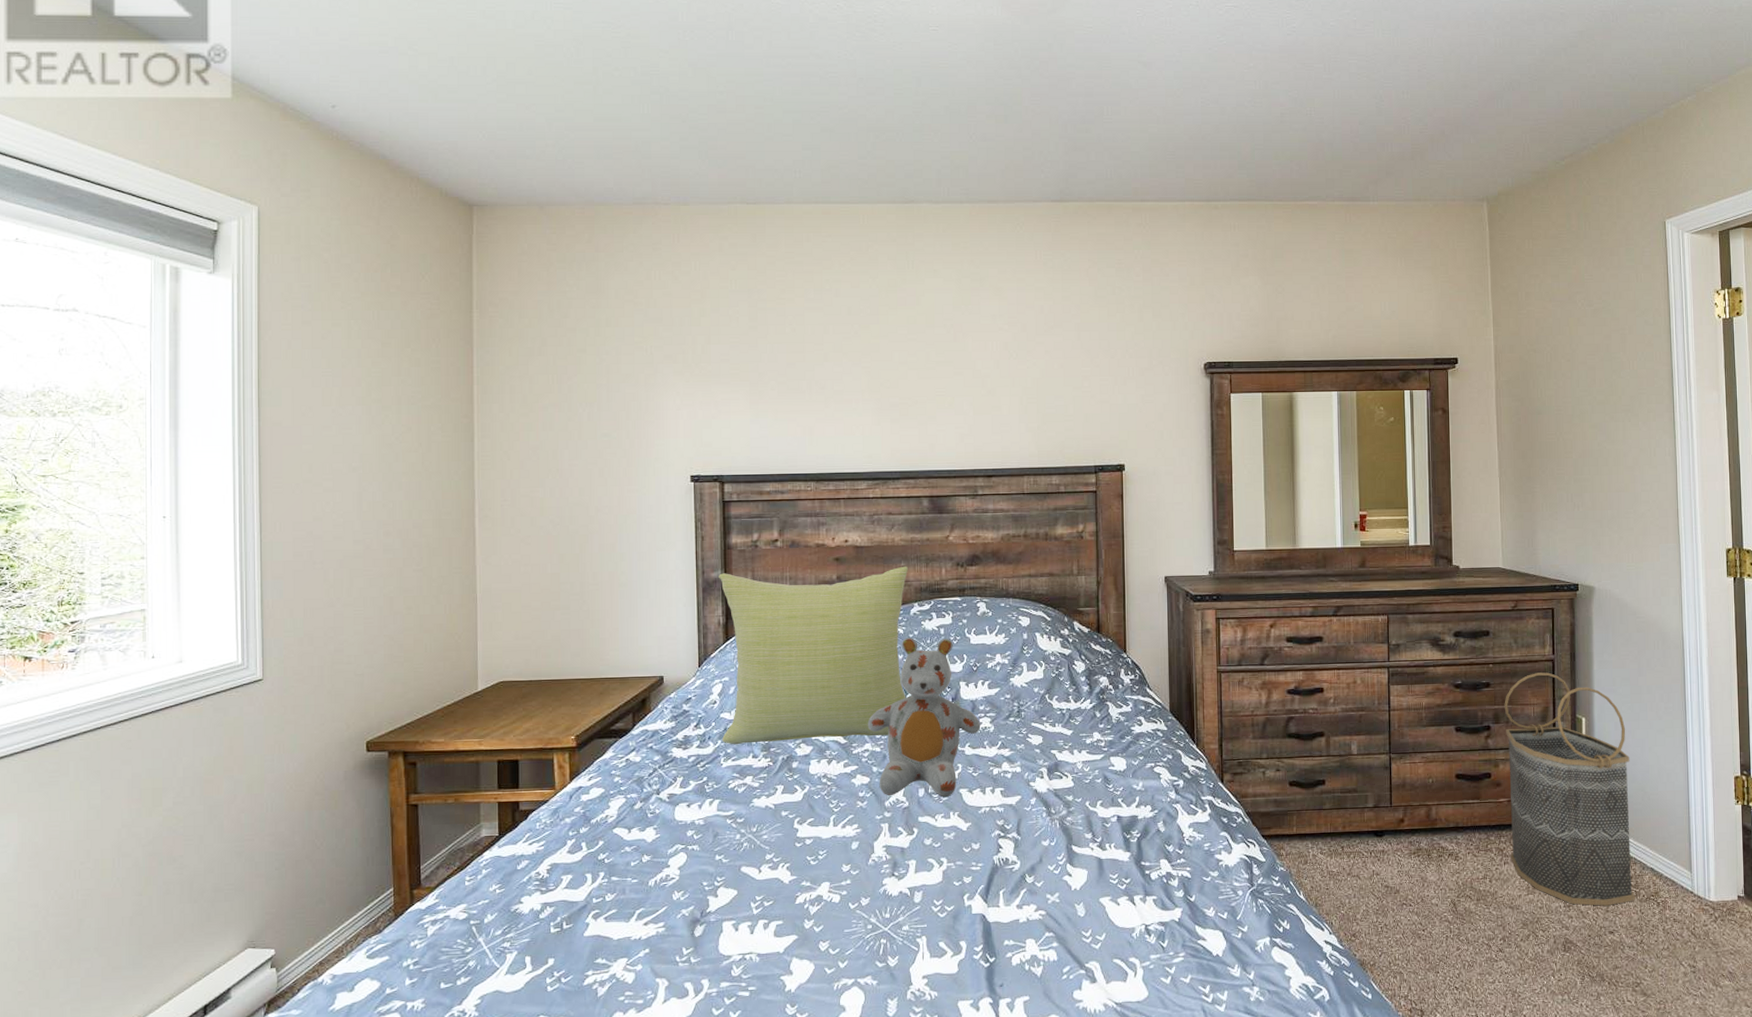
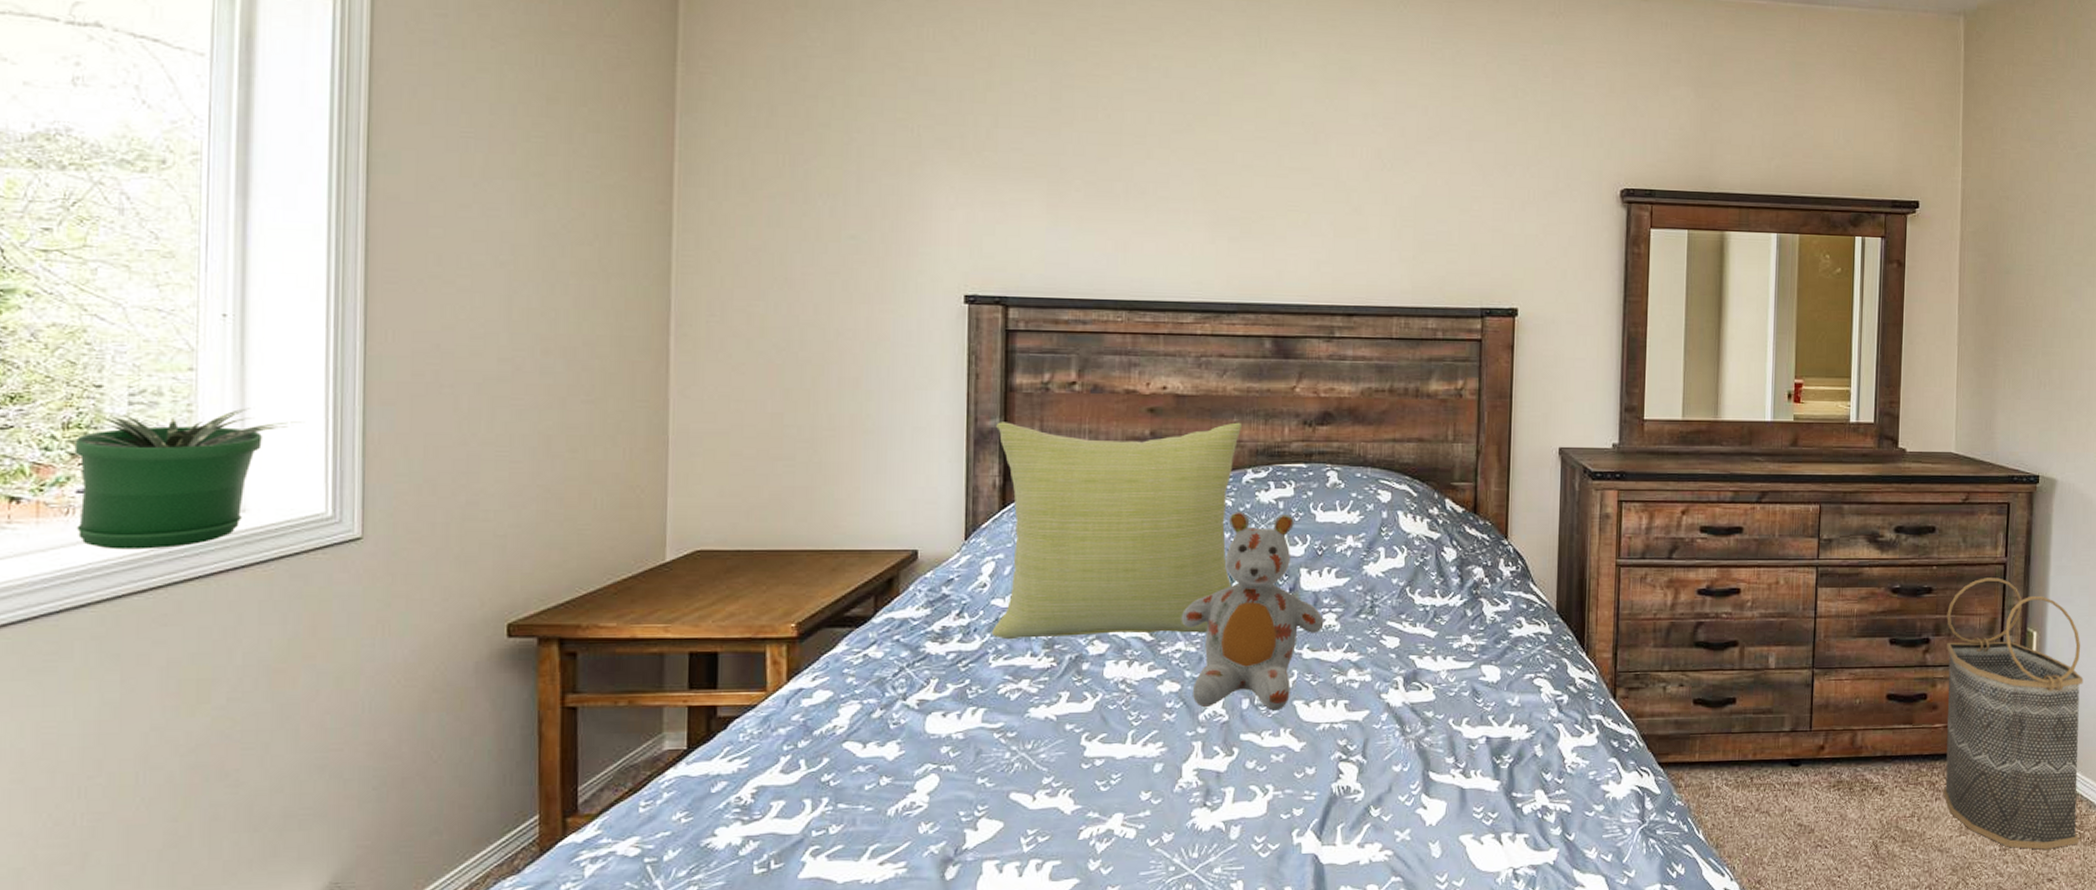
planter: none [60,585,221,693] -> present [65,408,305,550]

